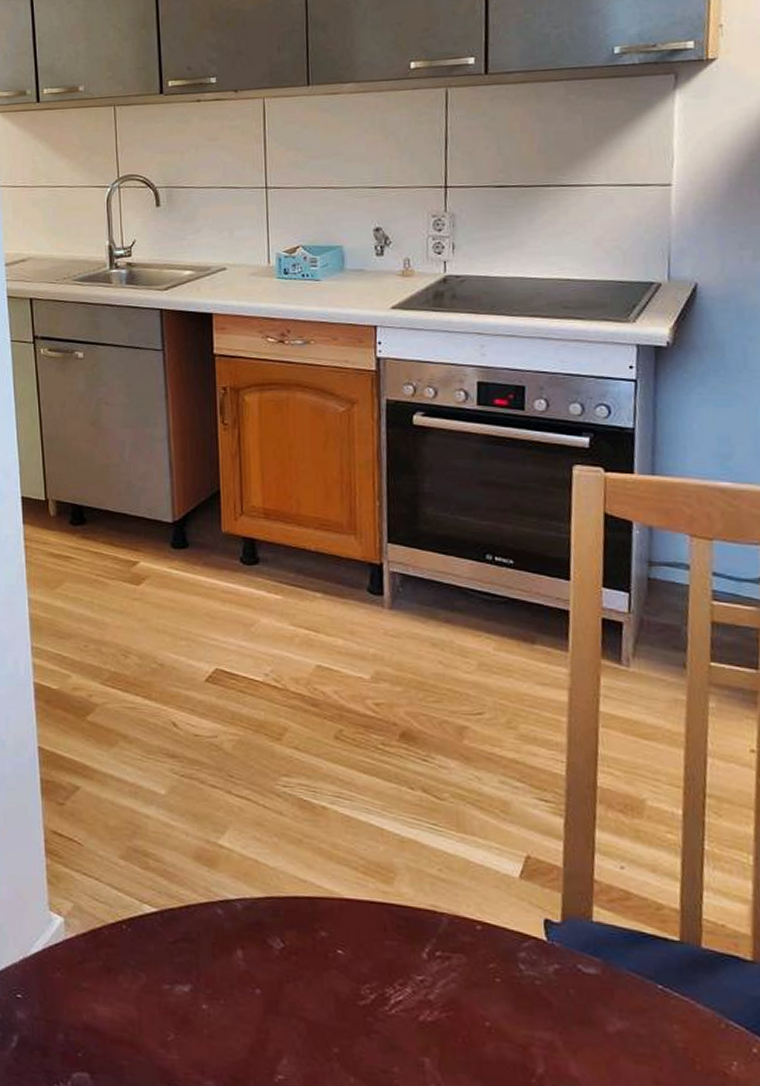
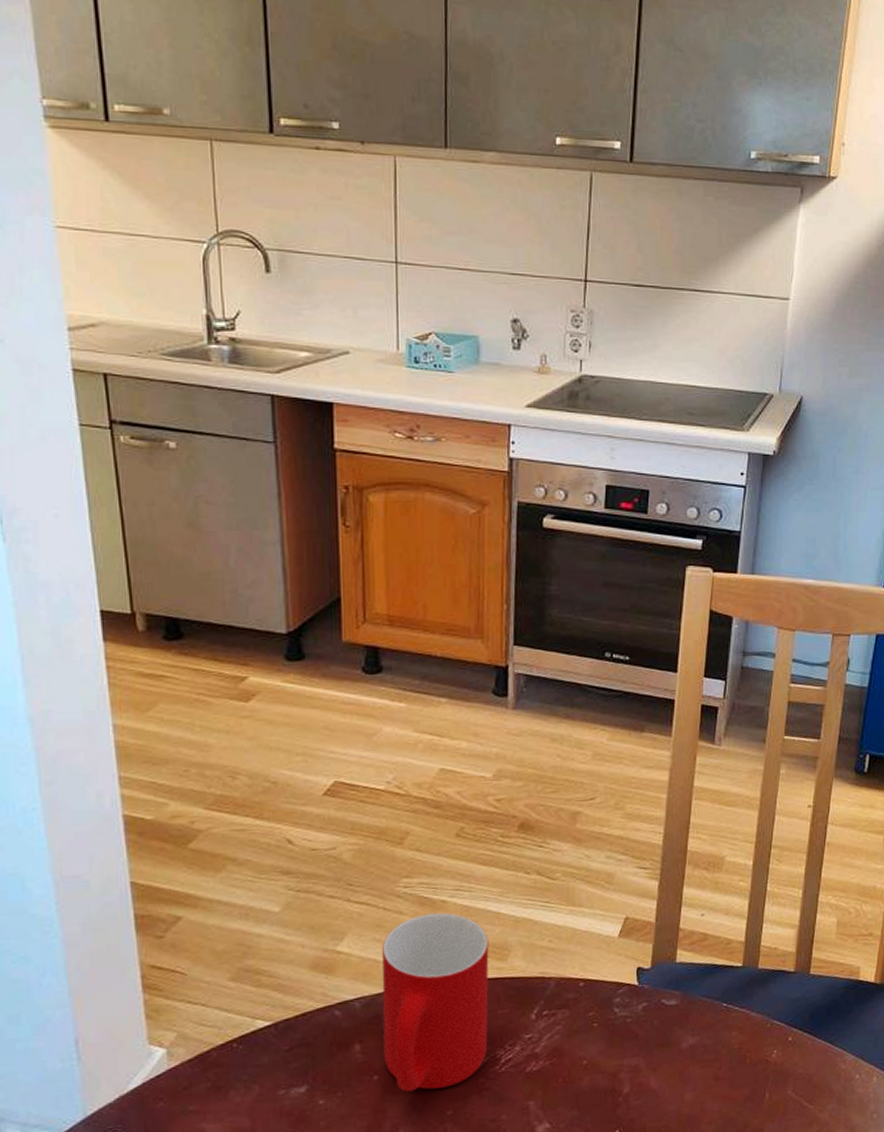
cup: none [262,818,376,1020] -> present [381,912,489,1092]

